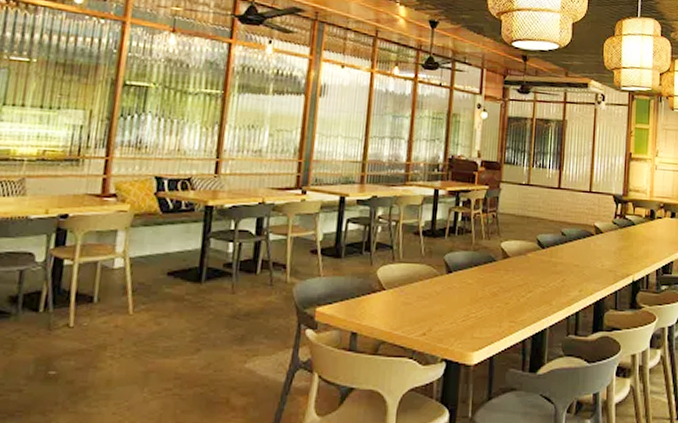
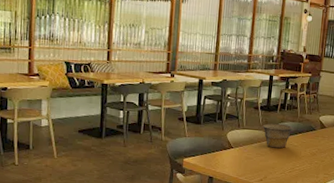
bowl: none [426,253,466,288] -> present [263,123,293,149]

